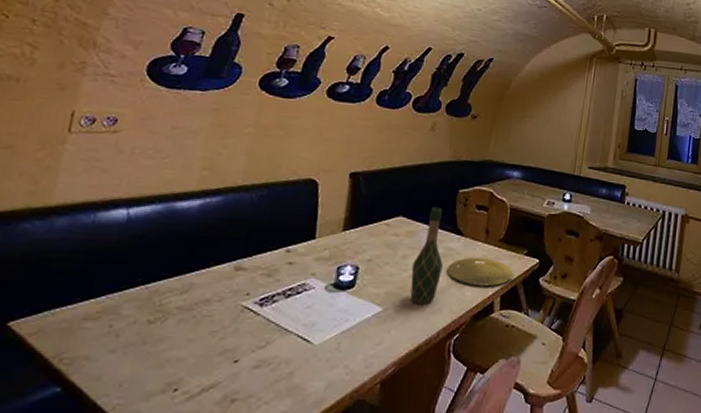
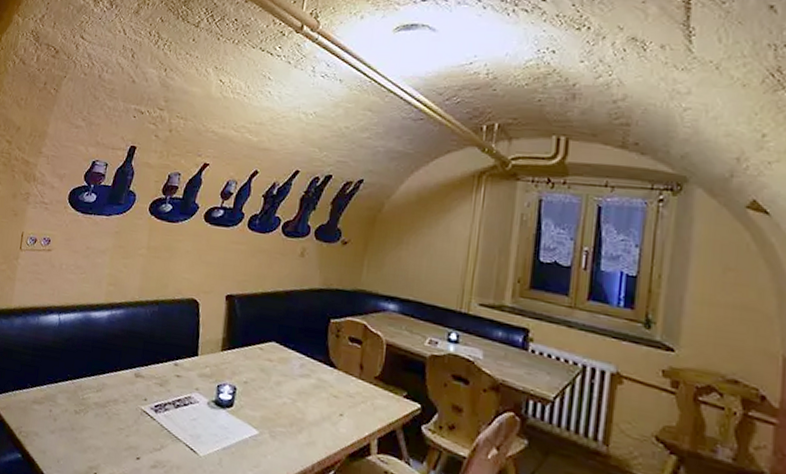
wine bottle: present [410,206,443,304] -> none [284,335,316,434]
plate: present [446,258,514,287] -> none [319,392,392,427]

